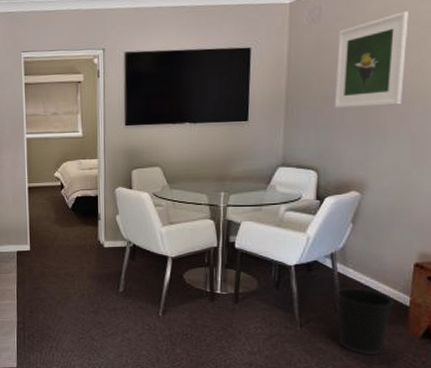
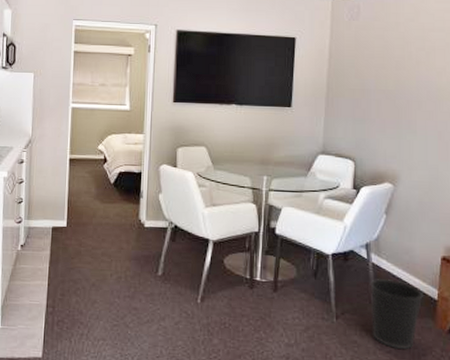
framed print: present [334,11,409,108] -> none [370,18,435,103]

